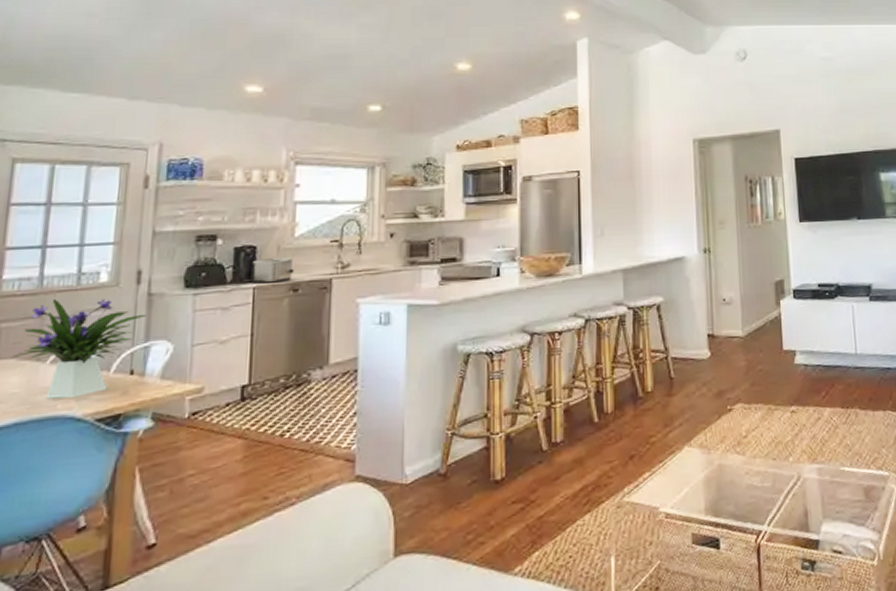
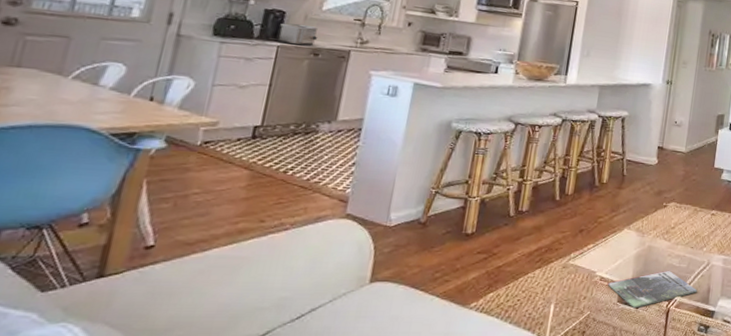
flower arrangement: present [11,298,147,399] -> none [33,24,173,113]
magazine: none [675,493,791,550] -> present [607,270,697,309]

